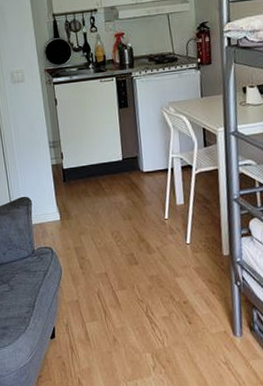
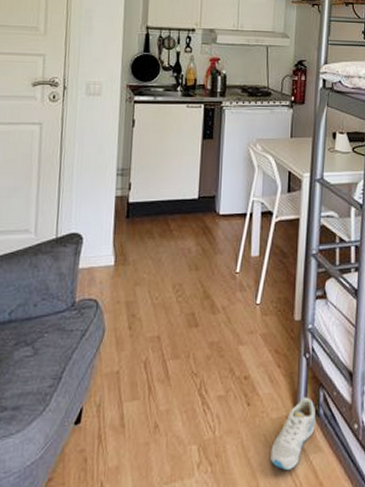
sneaker: none [214,316,252,373] -> present [271,397,315,471]

